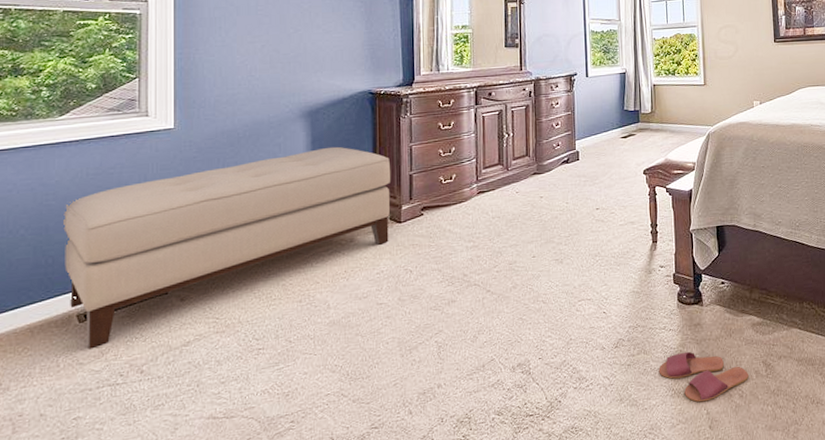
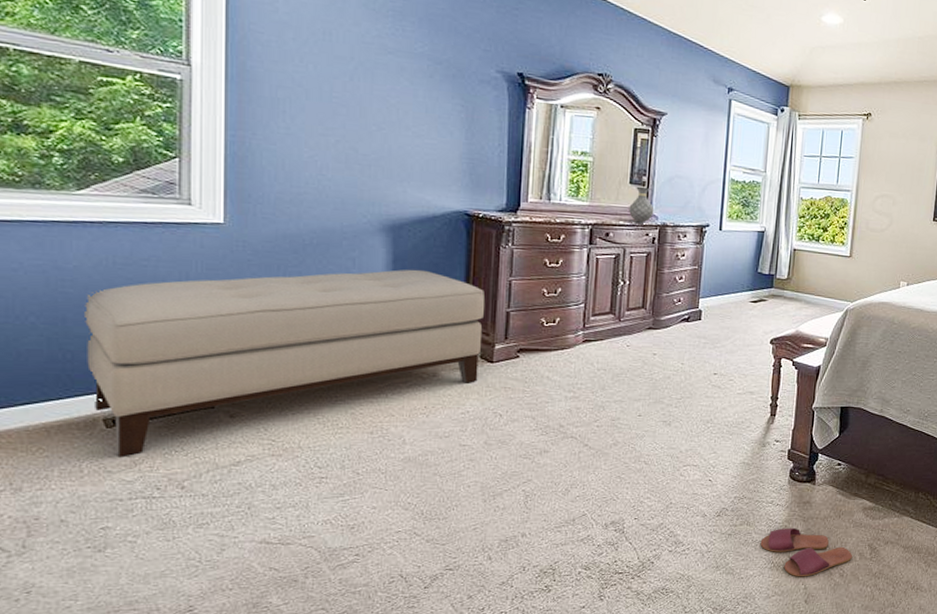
vase: none [506,48,528,80] -> present [629,186,655,223]

